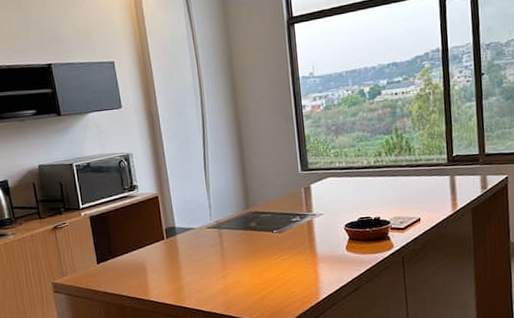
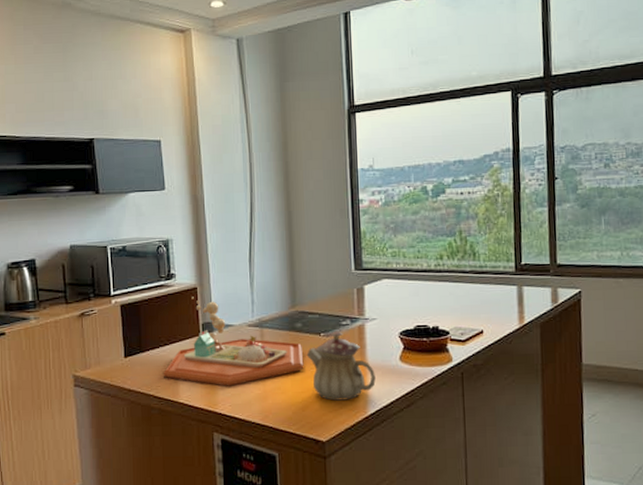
food tray: none [134,205,260,284] -> present [164,297,304,386]
teapot: none [261,227,325,290] -> present [306,331,376,401]

